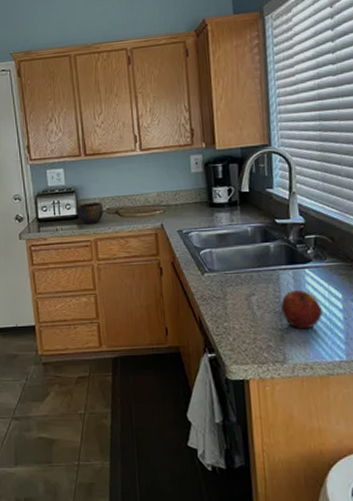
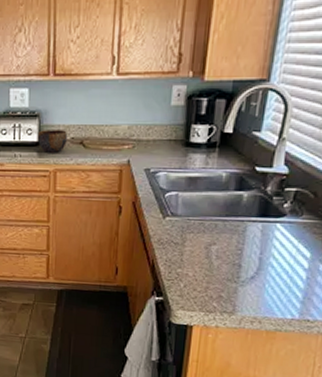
apple: present [280,289,323,330] -> none [240,243,285,285]

